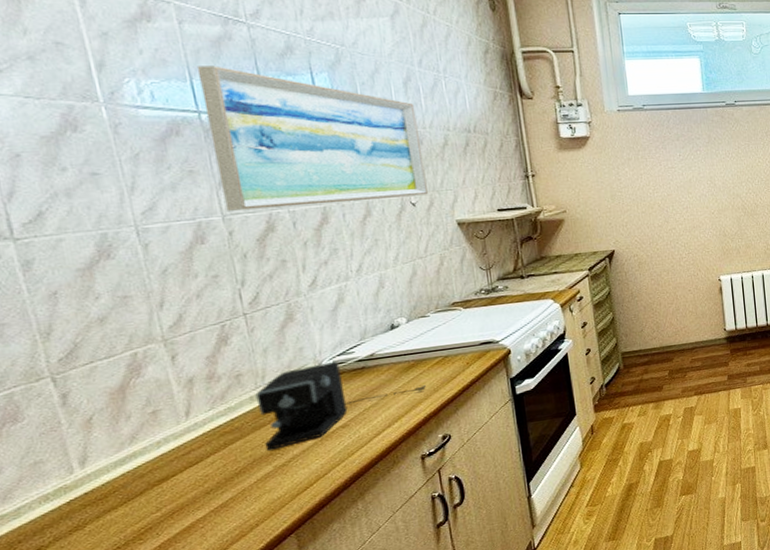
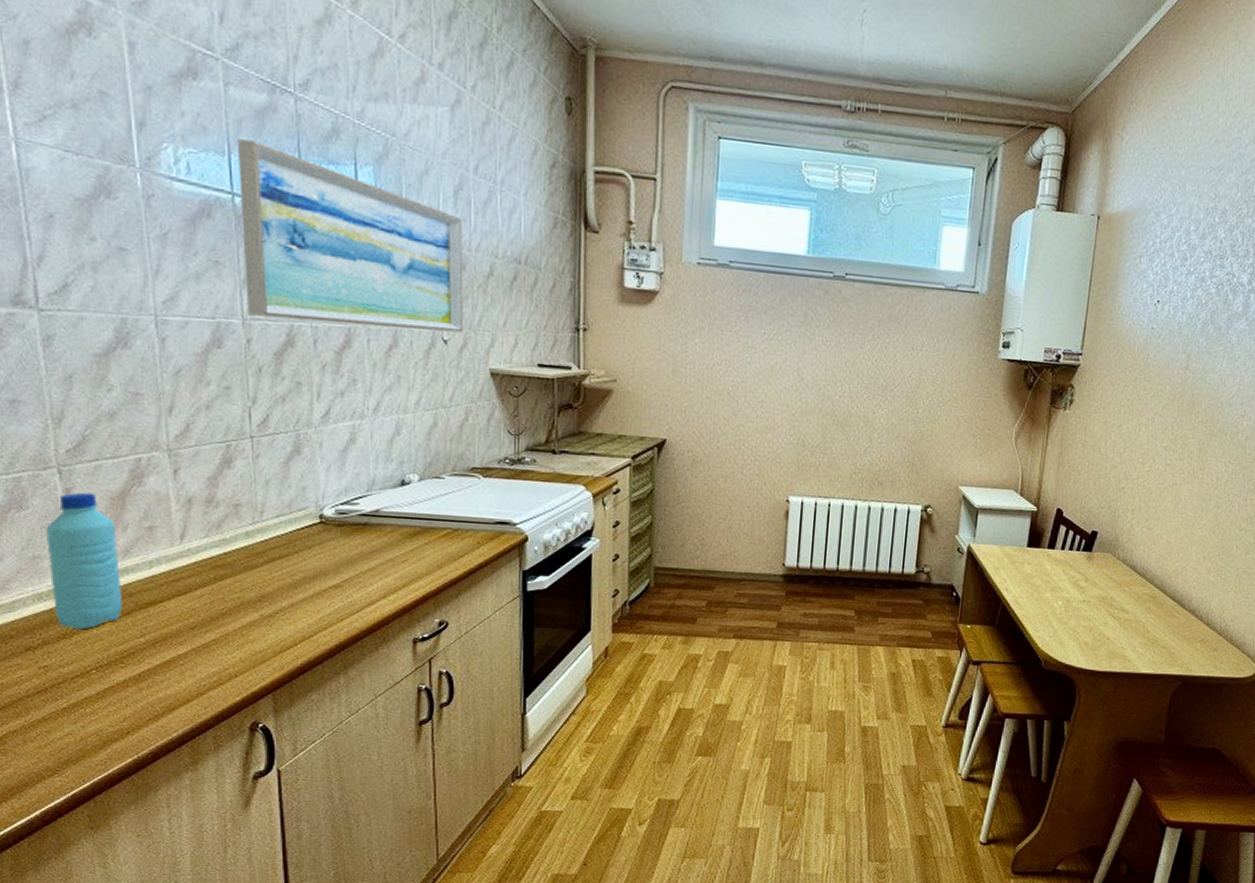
water bottle: none [45,392,135,521] -> present [46,492,123,630]
coffee maker: present [255,362,426,451] -> none [252,510,429,596]

